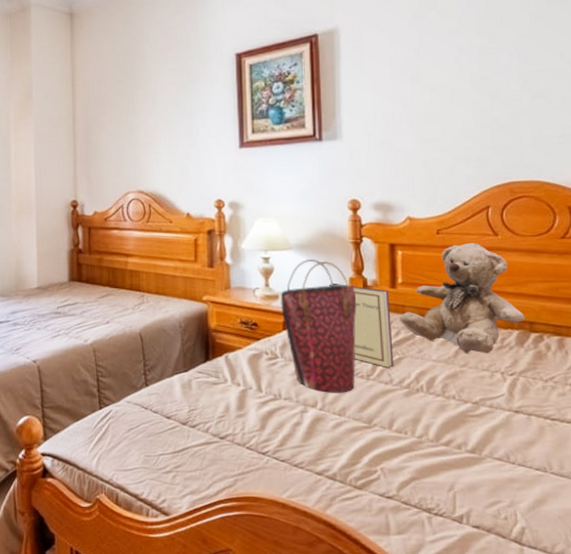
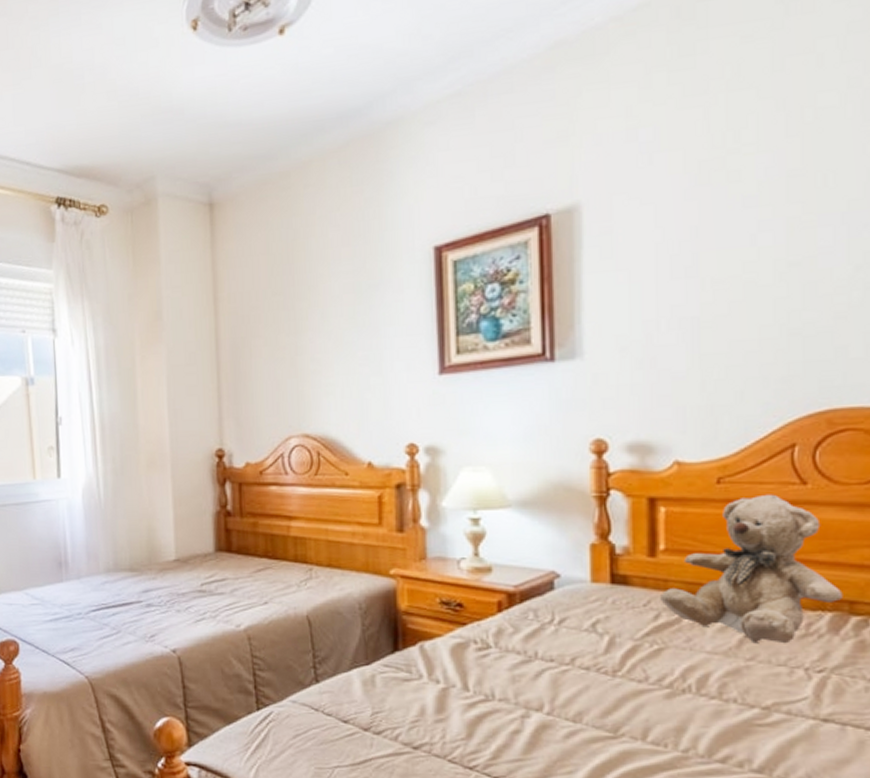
handbag: present [280,259,357,393] -> none [494,520,601,693]
book: present [329,284,394,368] -> none [562,552,651,661]

